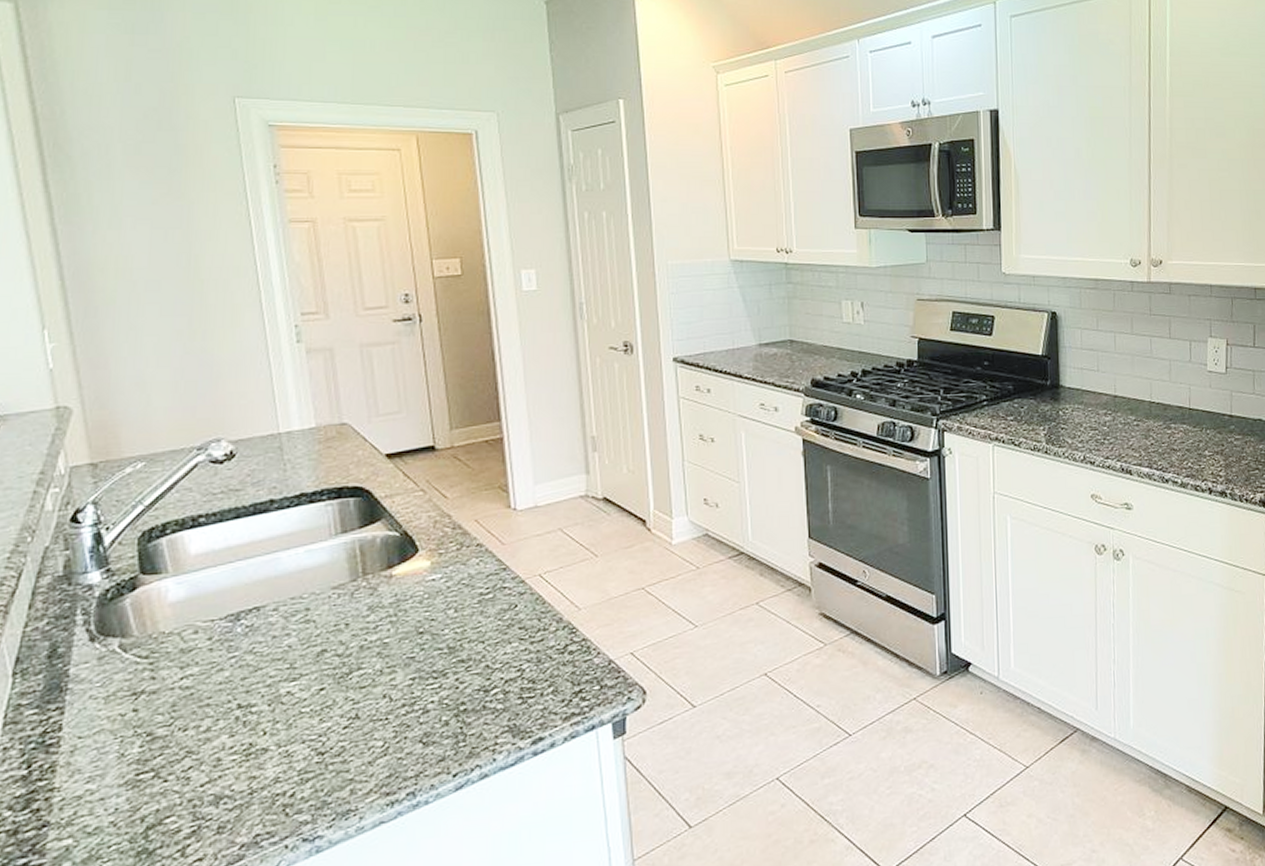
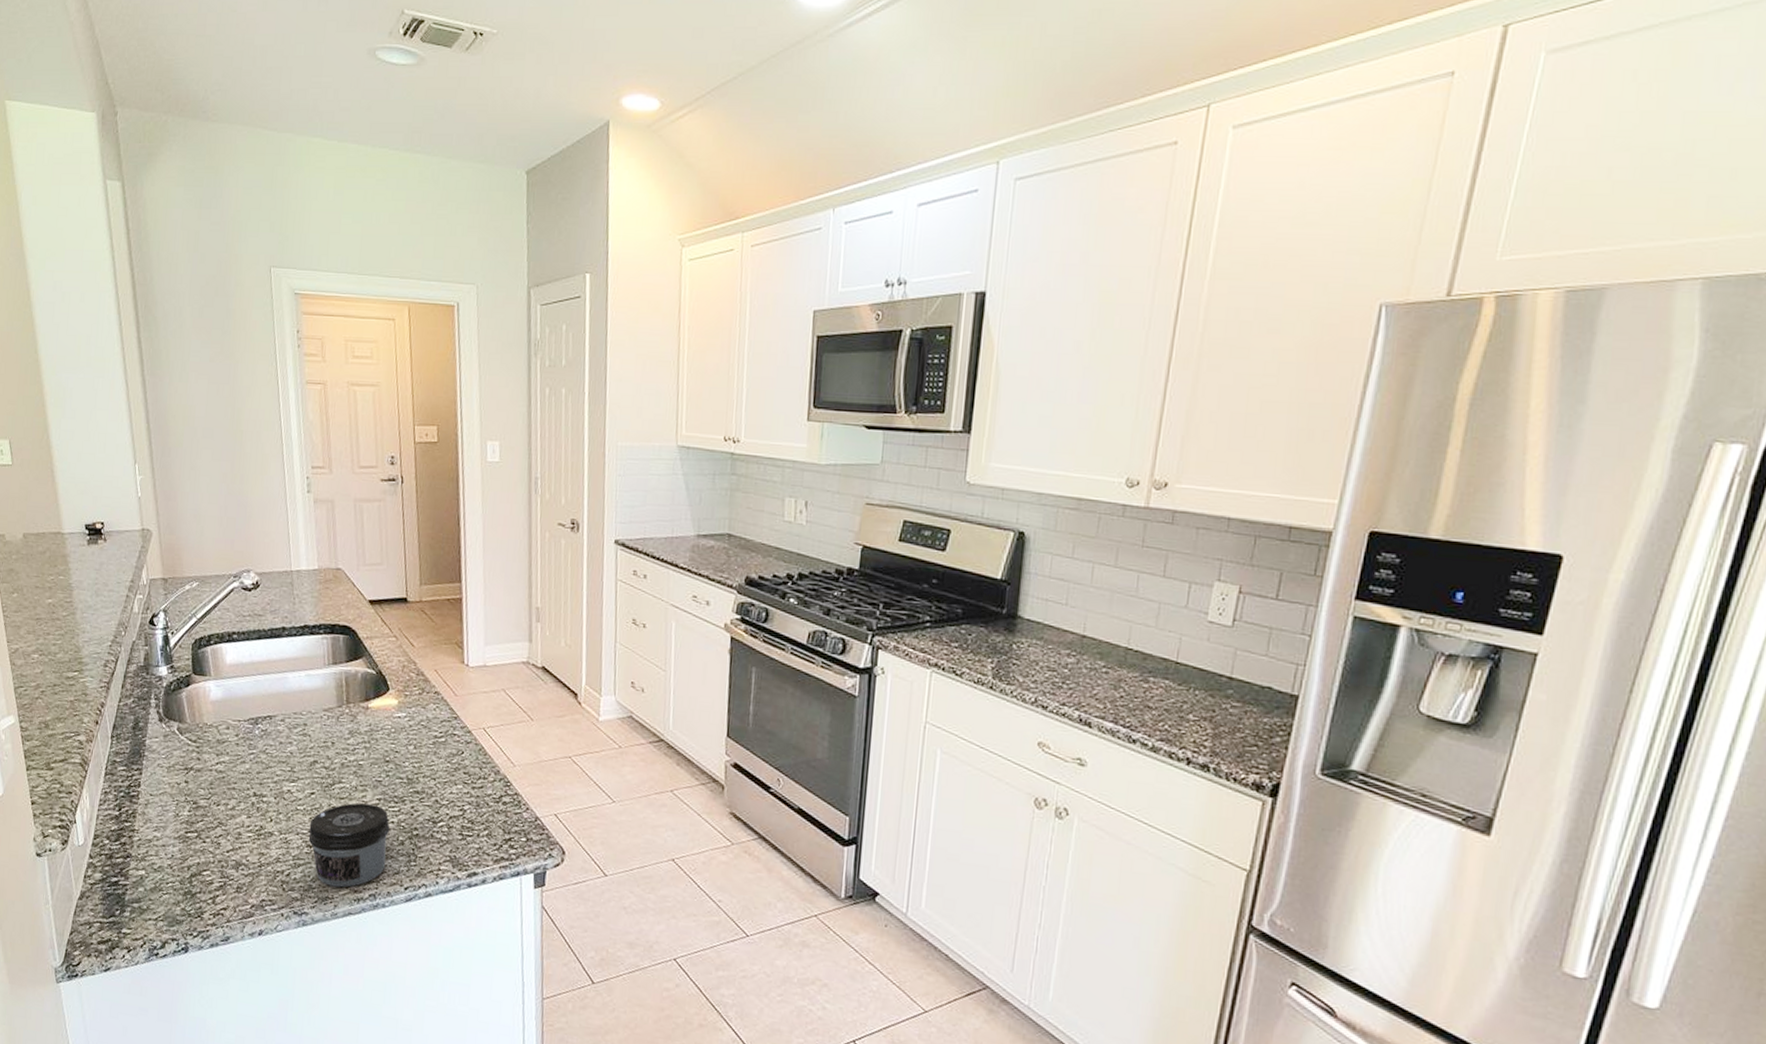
jar: none [319,686,430,796] -> present [308,803,390,888]

